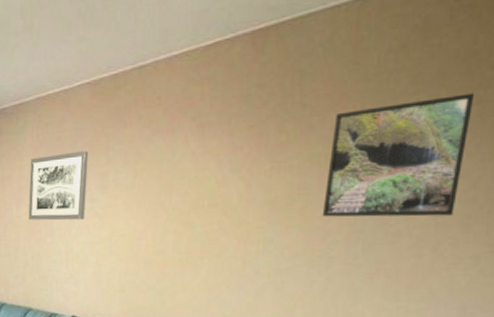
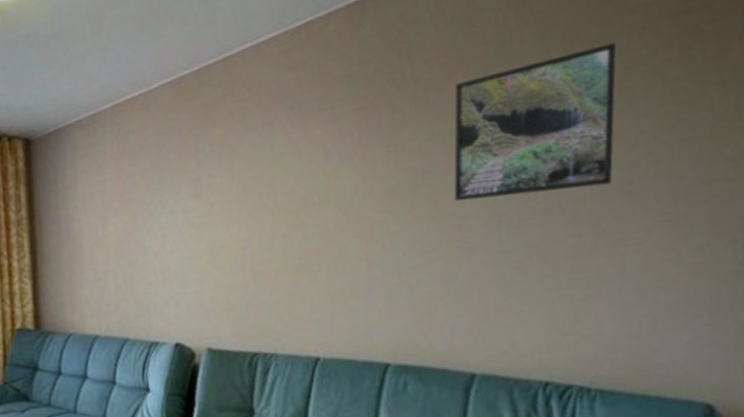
wall art: present [28,150,88,221] -> none [112,156,180,240]

